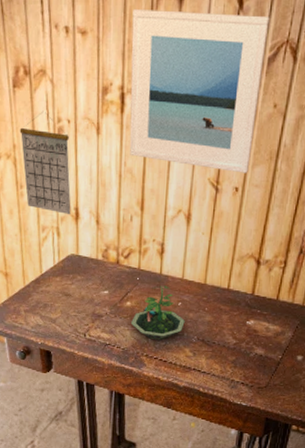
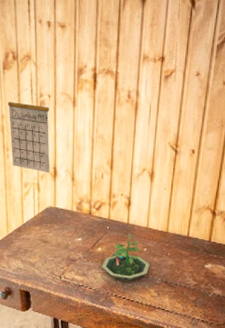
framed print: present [129,8,270,173] -> none [101,7,217,138]

